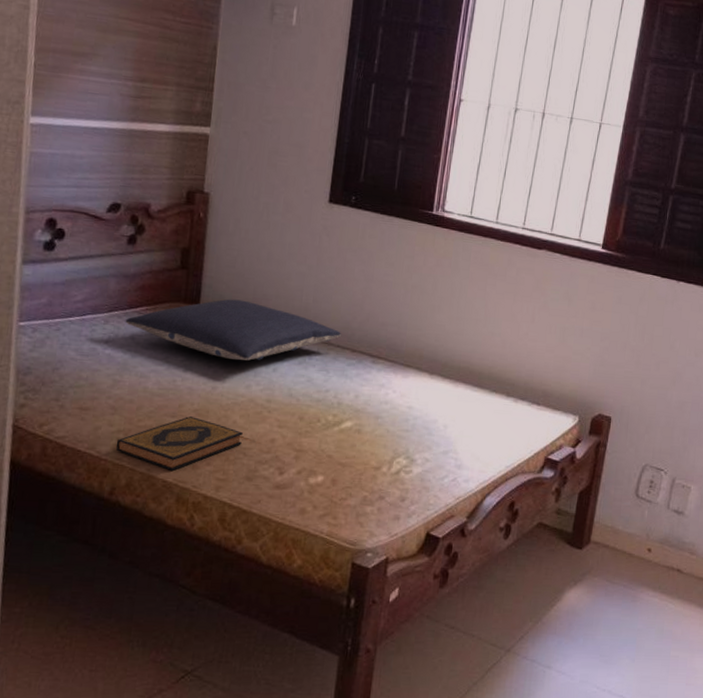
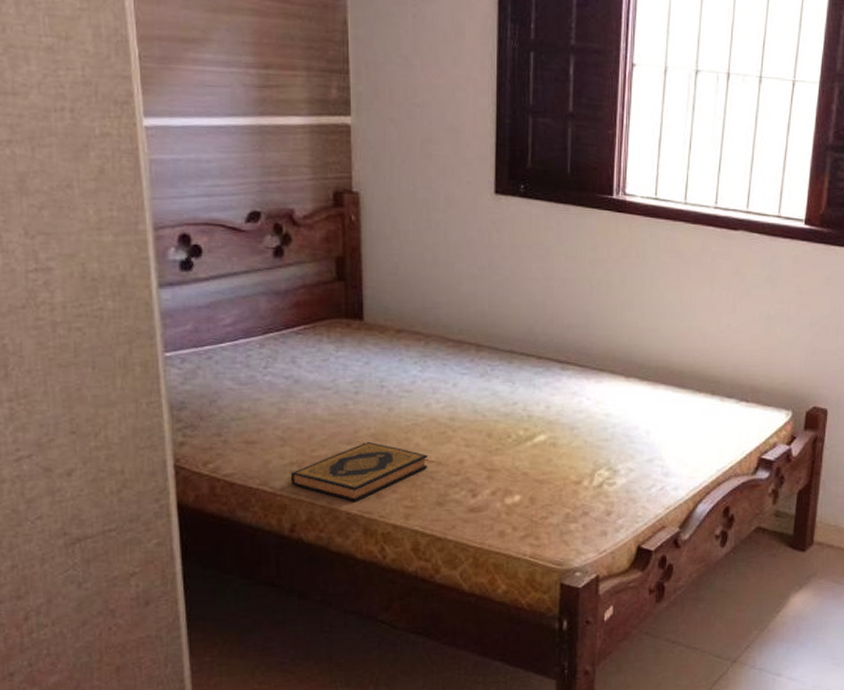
pillow: present [125,299,341,361] -> none [282,310,524,377]

